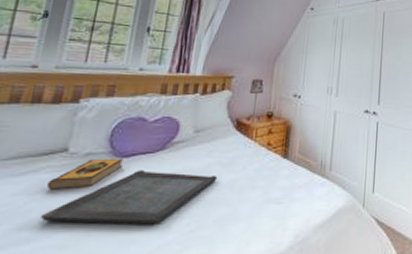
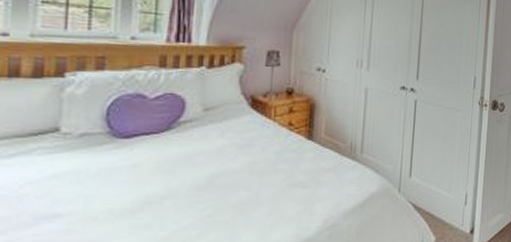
serving tray: present [41,170,218,225] -> none [40,152,234,209]
hardback book: present [47,158,123,190] -> none [42,139,124,173]

